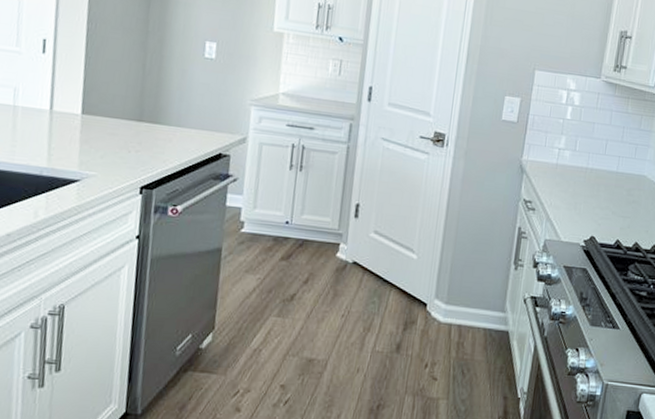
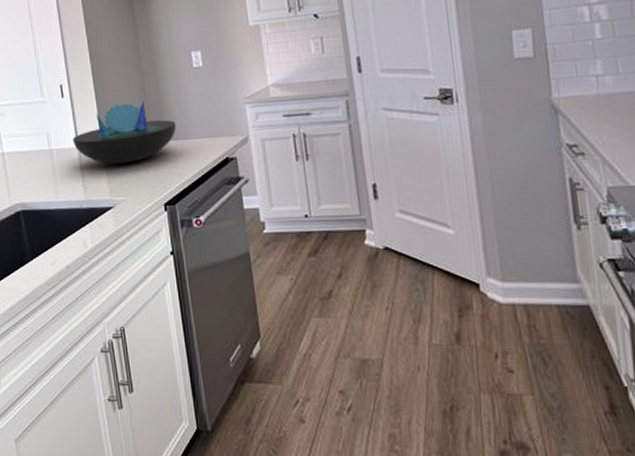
decorative bowl: none [45,75,173,139] -> present [73,100,176,165]

